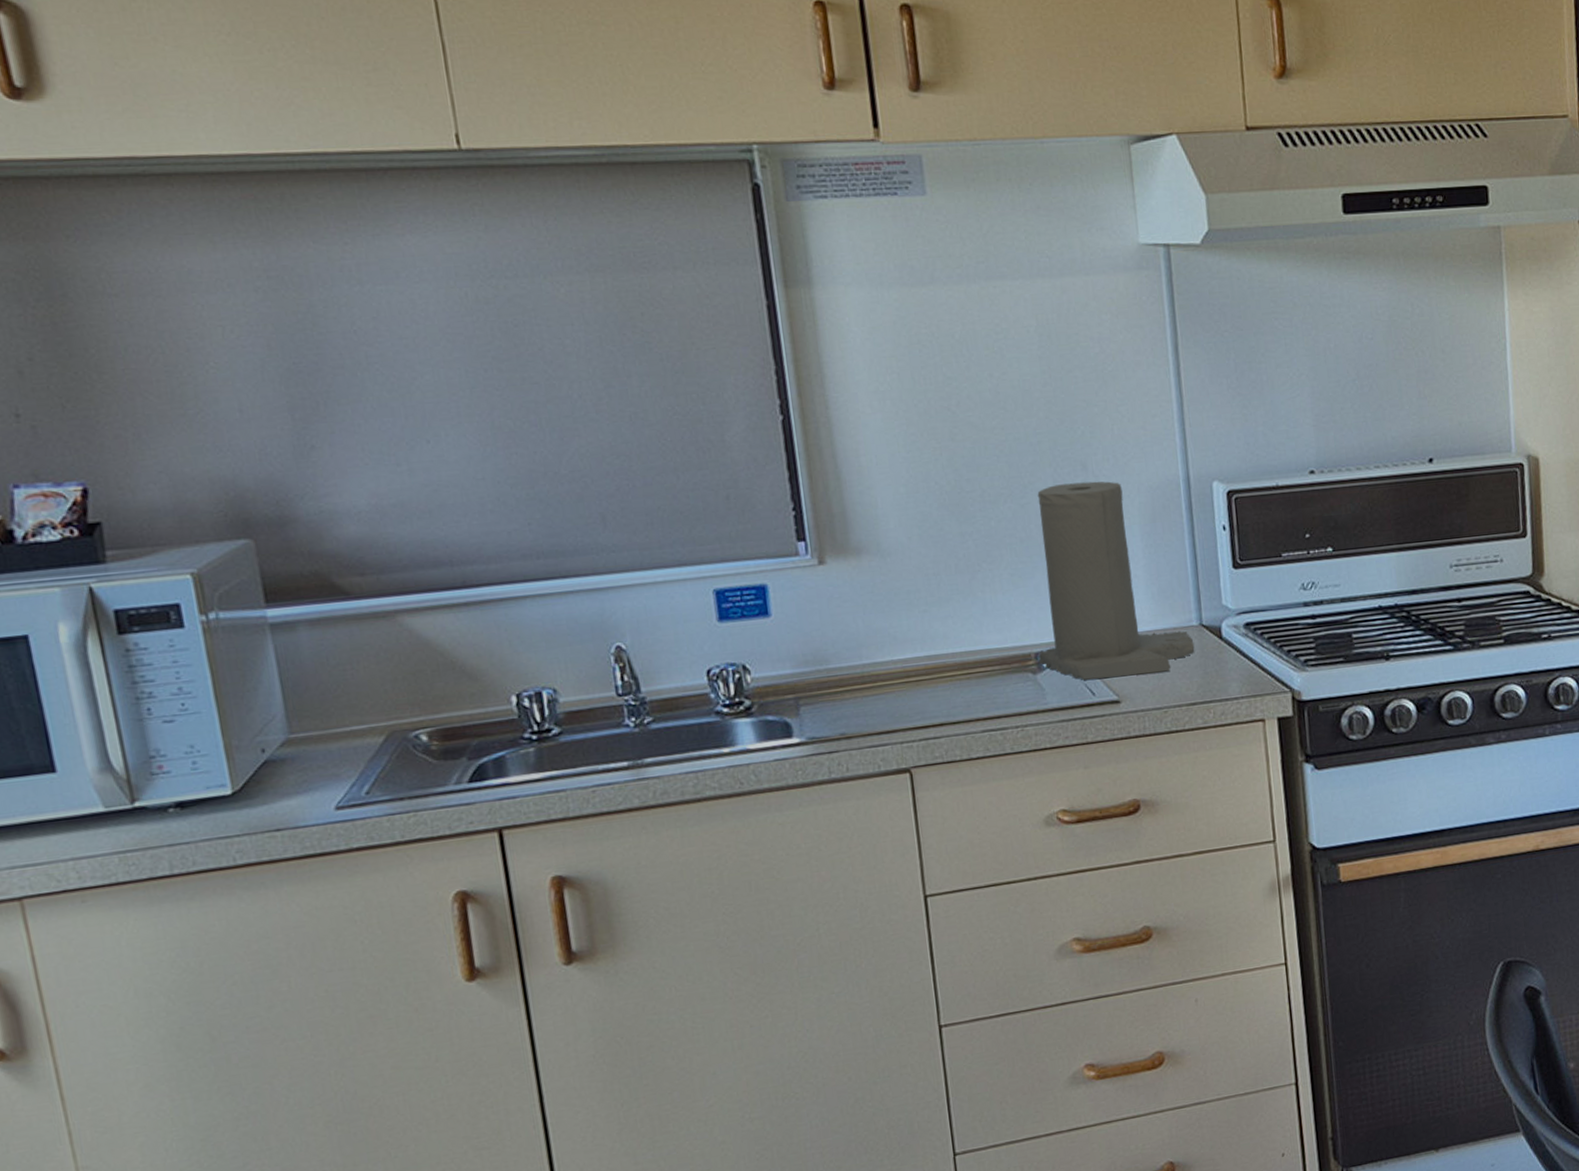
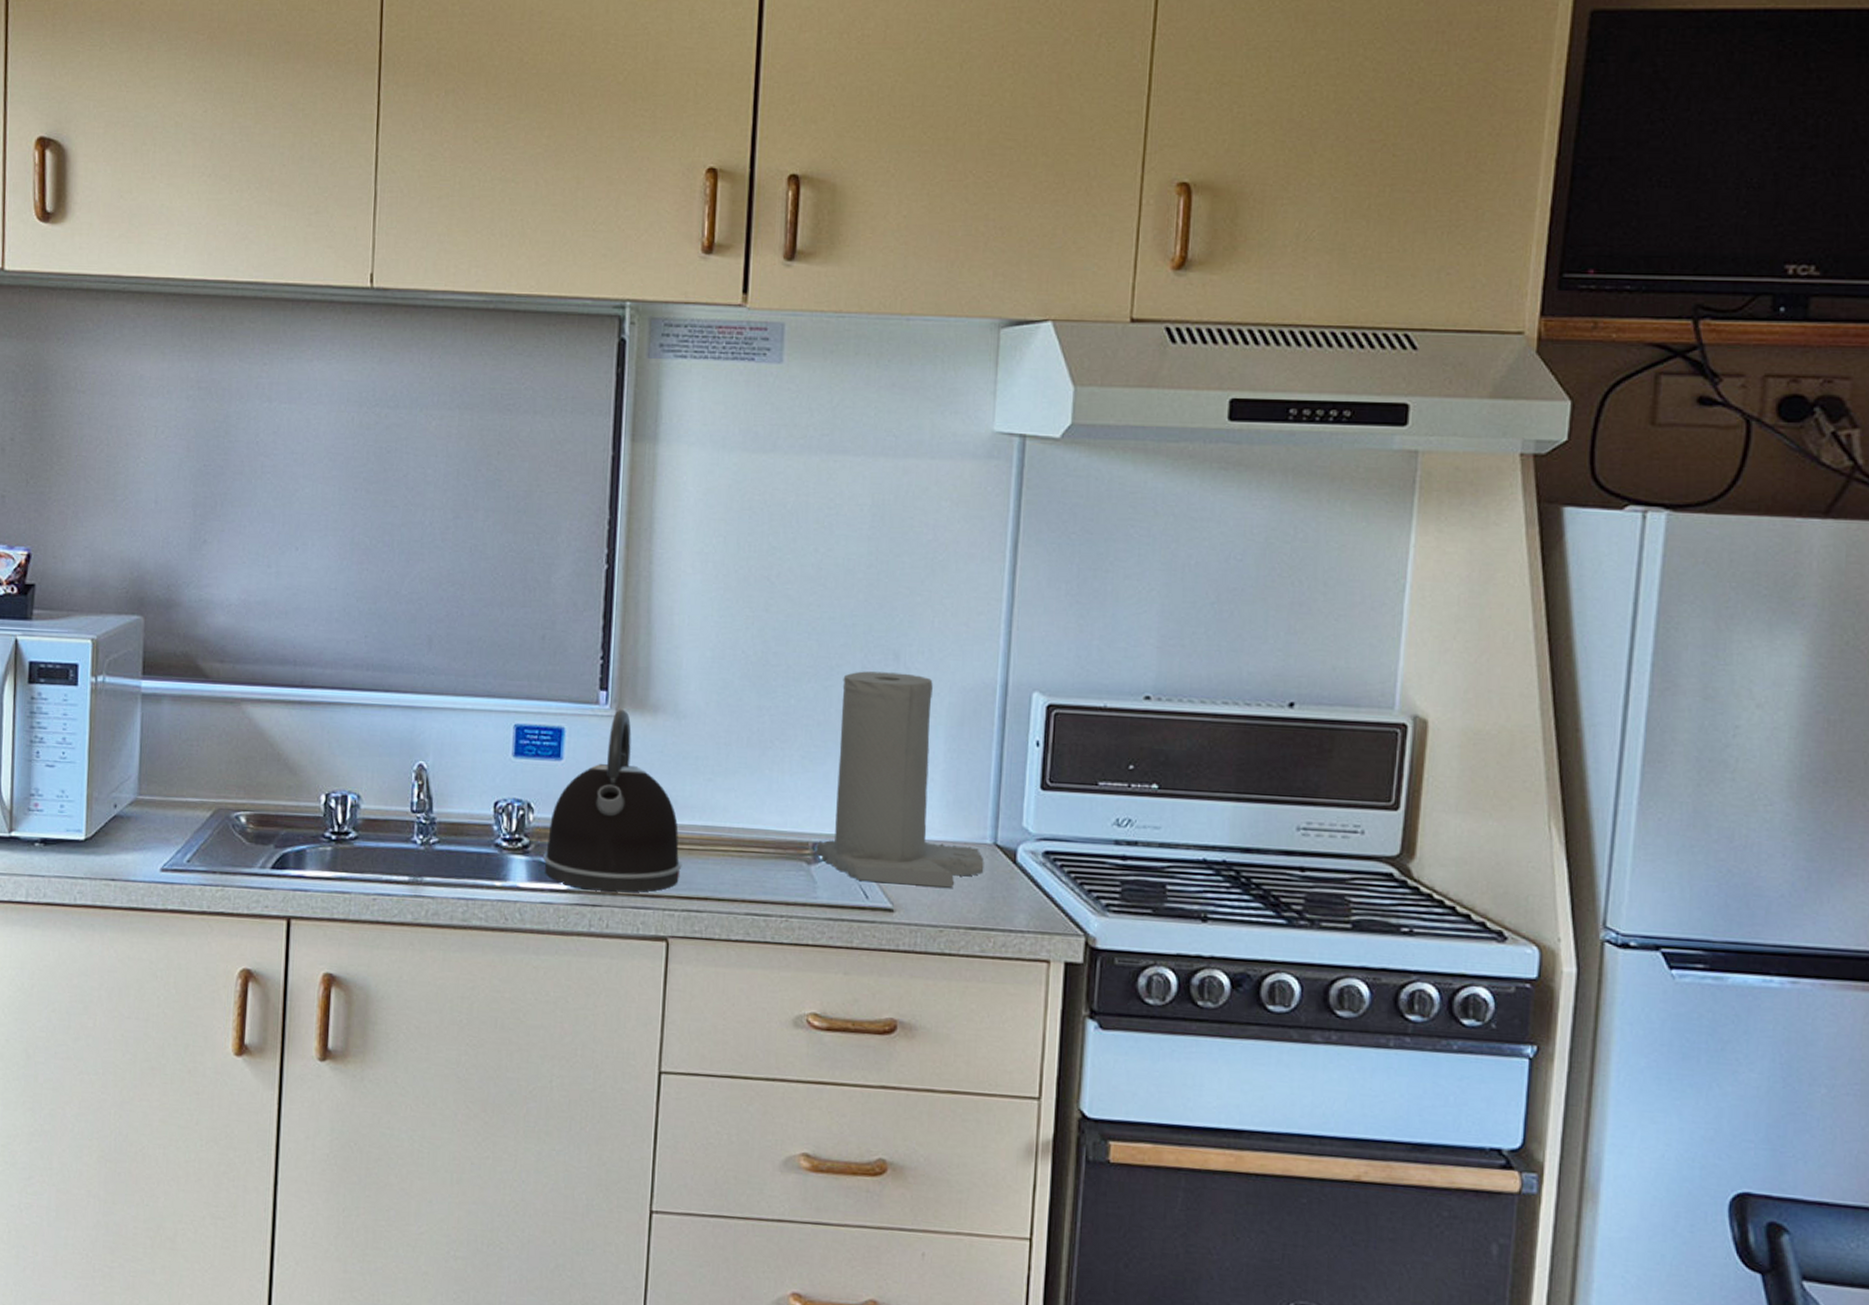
kettle: none [768,557,912,739] -> present [543,709,682,893]

